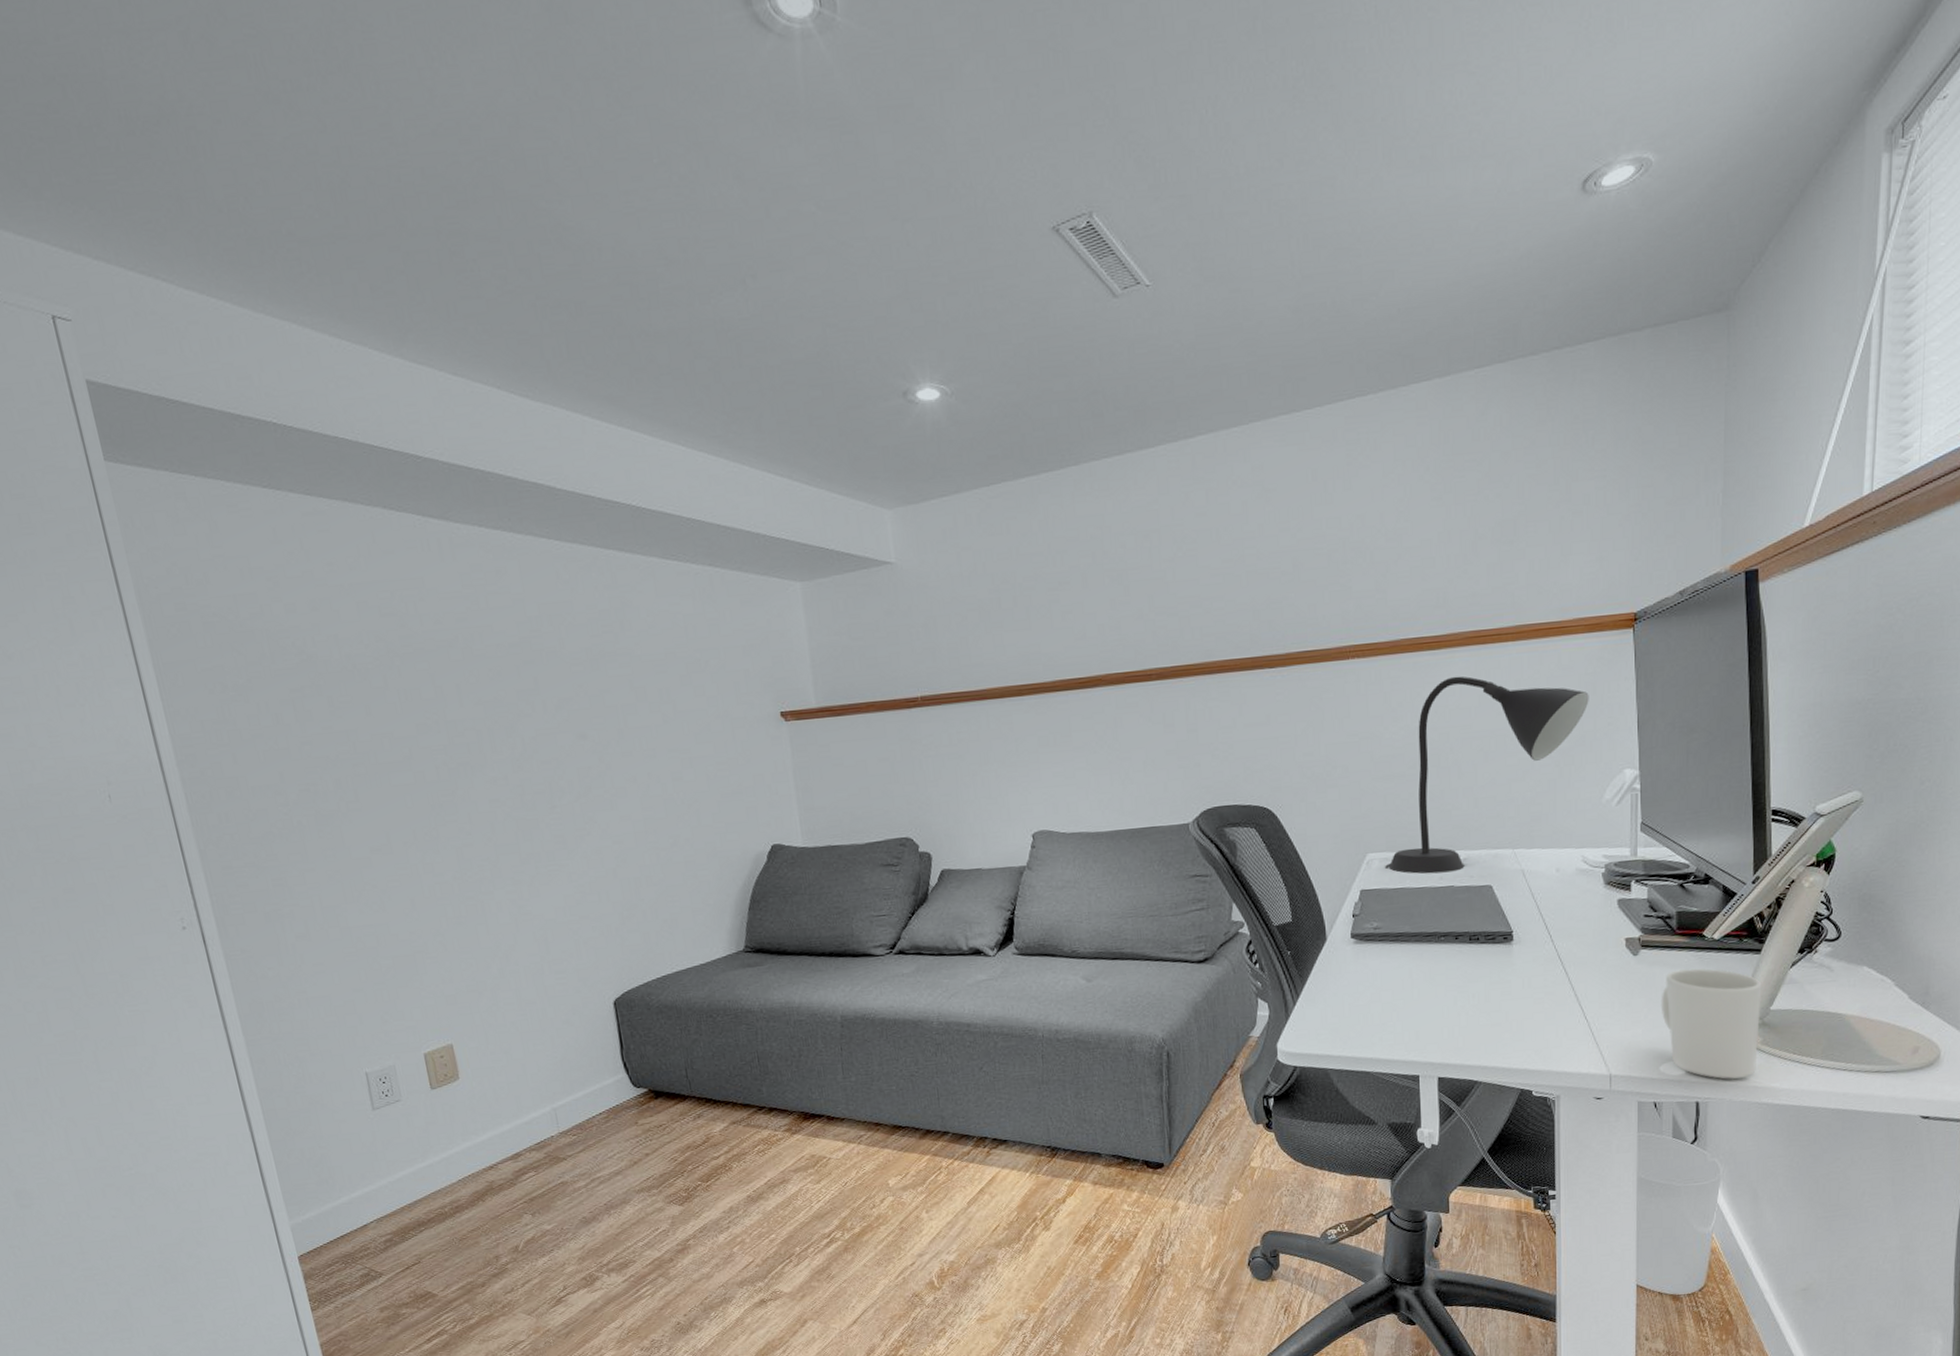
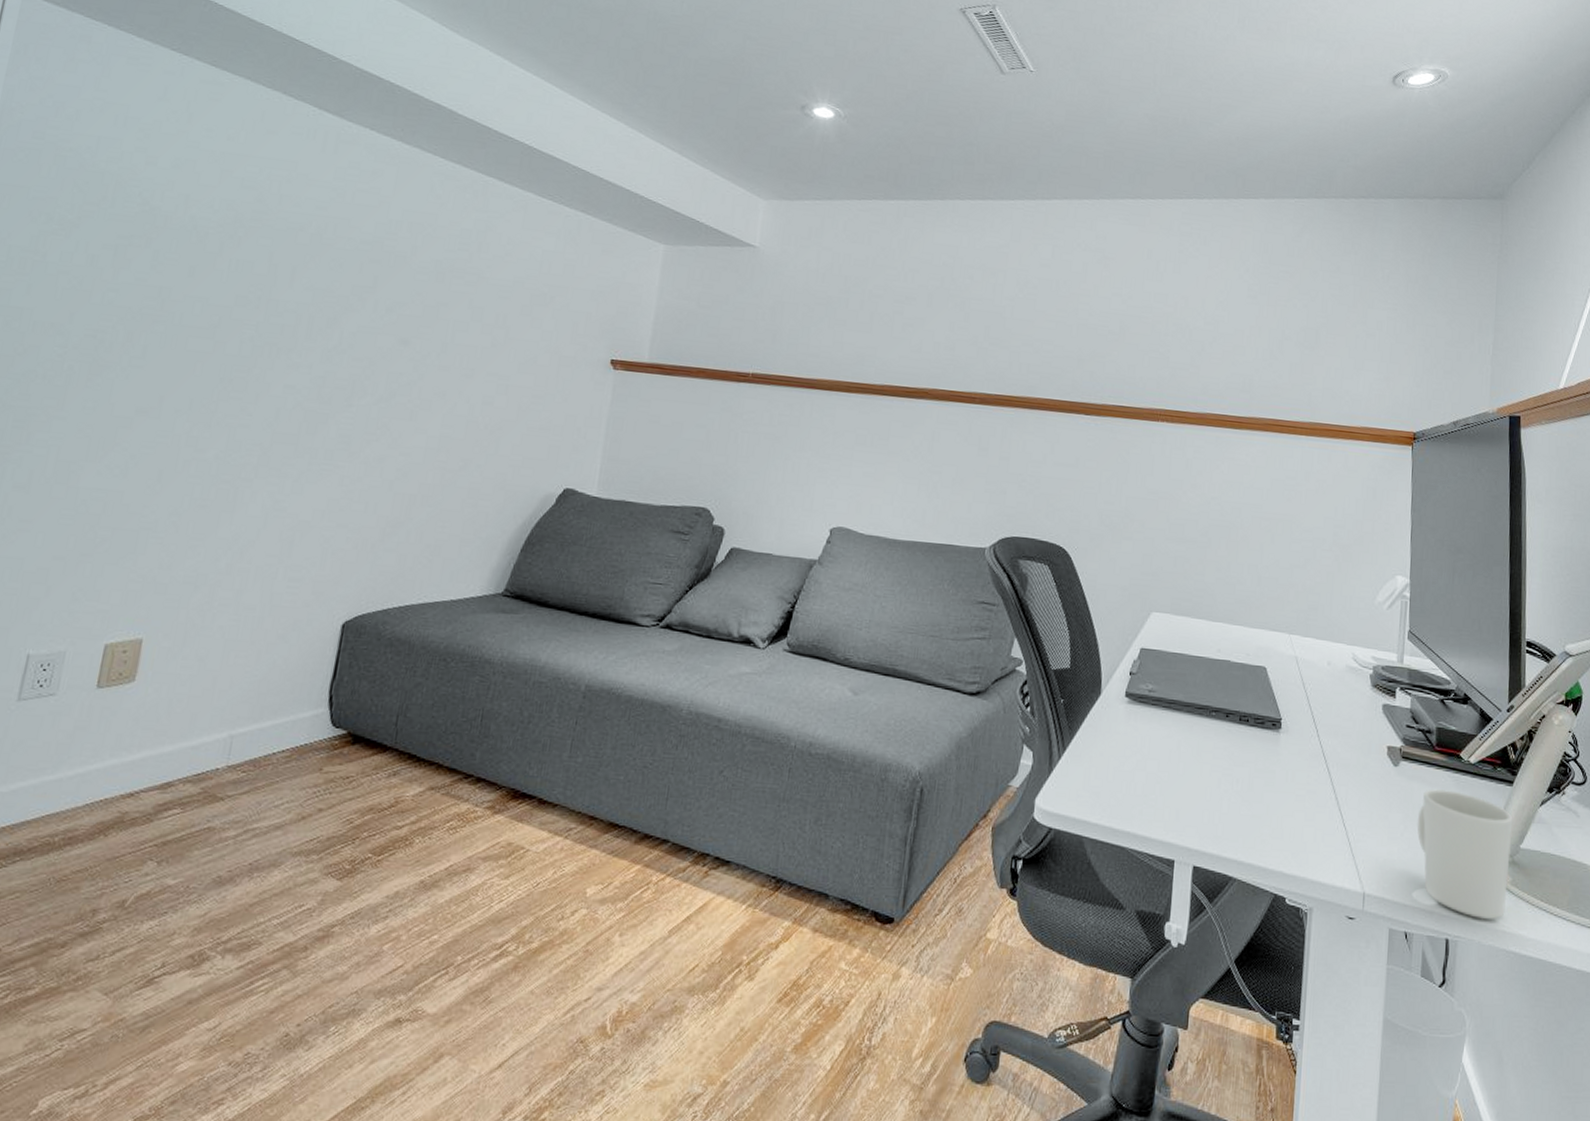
desk lamp: present [1385,676,1589,874] -> none [1167,457,1370,647]

